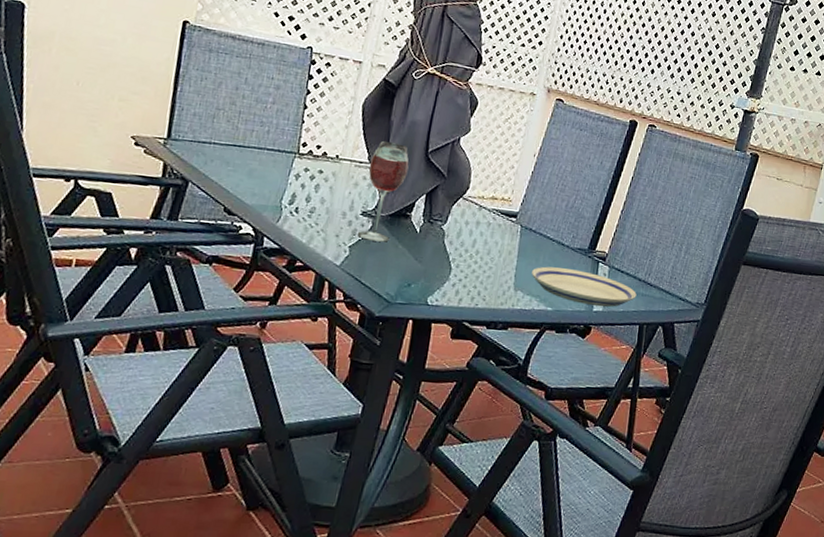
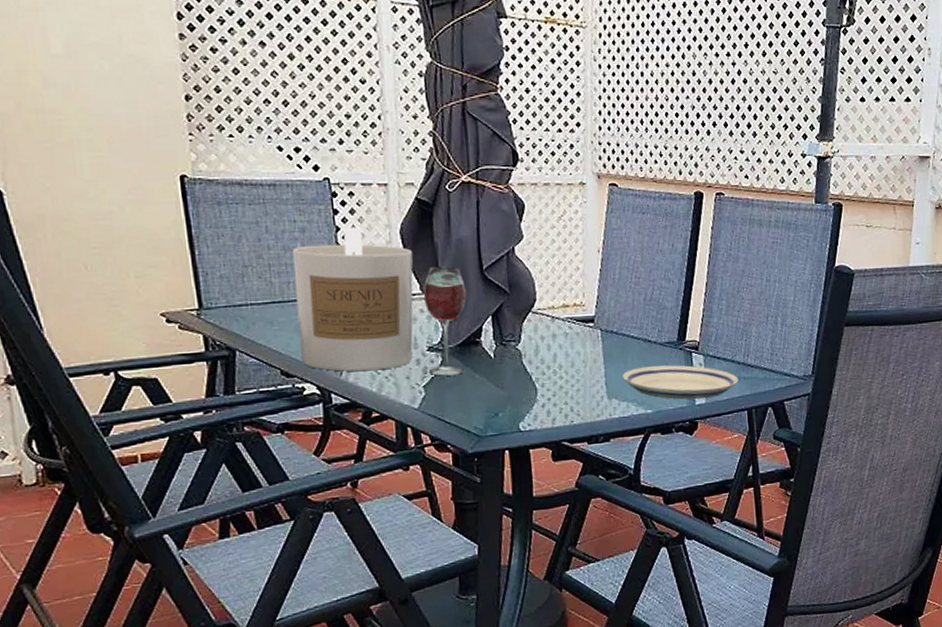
candle: none [245,92,370,225] -> present [292,227,413,372]

